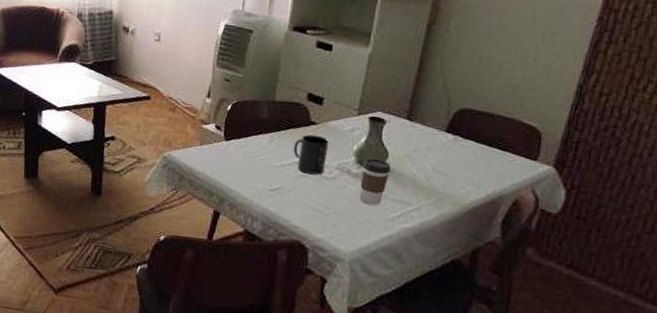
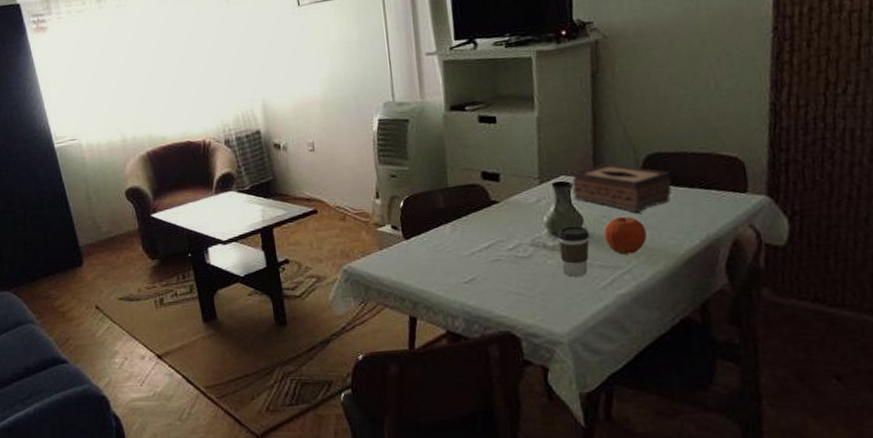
mug: present [293,134,329,175] -> none [478,214,519,258]
tissue box: none [384,109,475,159] -> present [572,163,673,213]
fruit: none [403,159,441,195] -> present [603,216,647,255]

